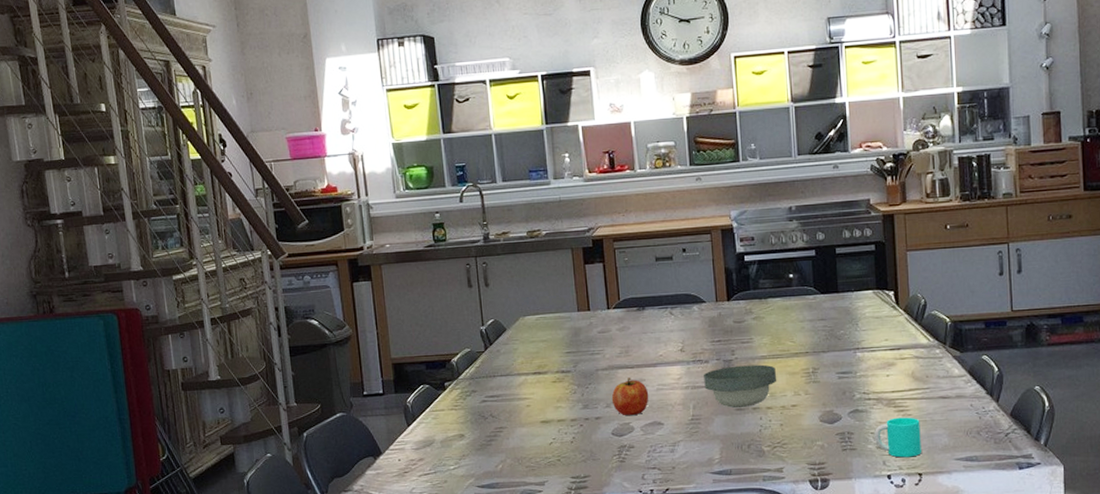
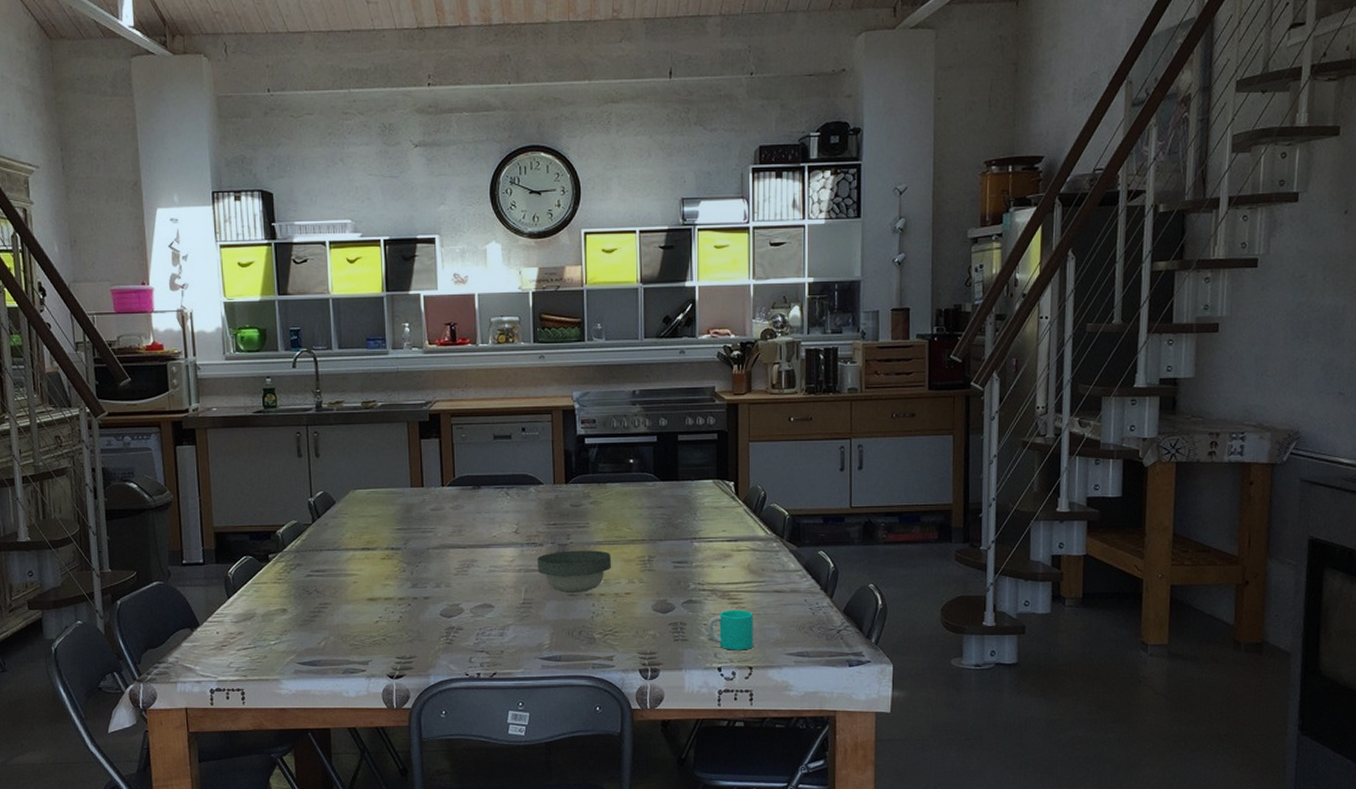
fruit: present [611,377,649,416] -> none [441,557,480,597]

